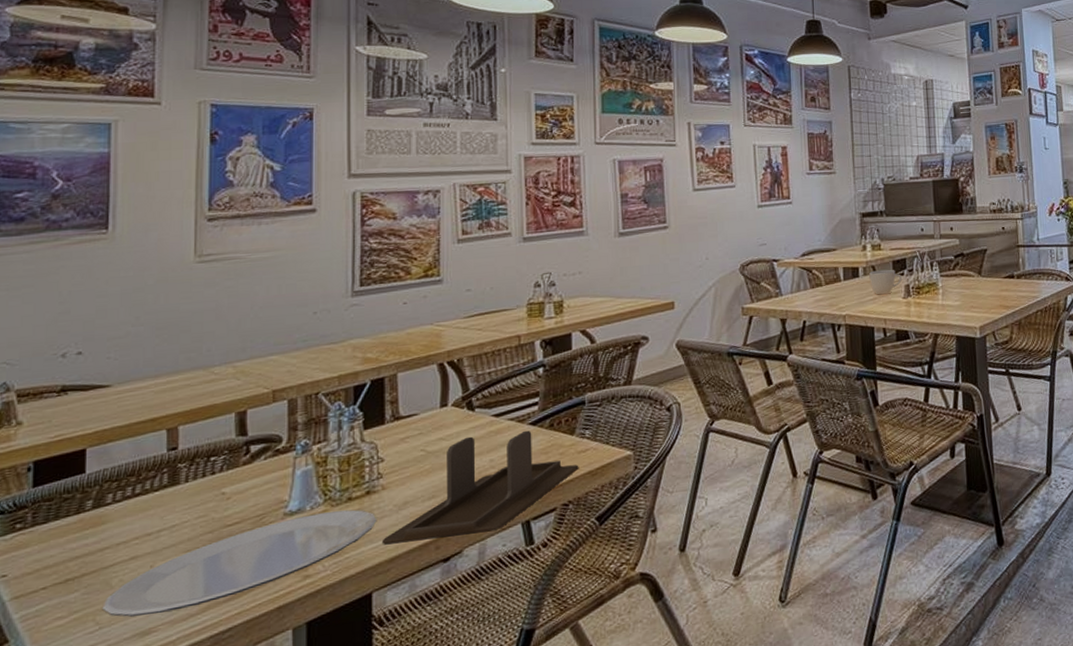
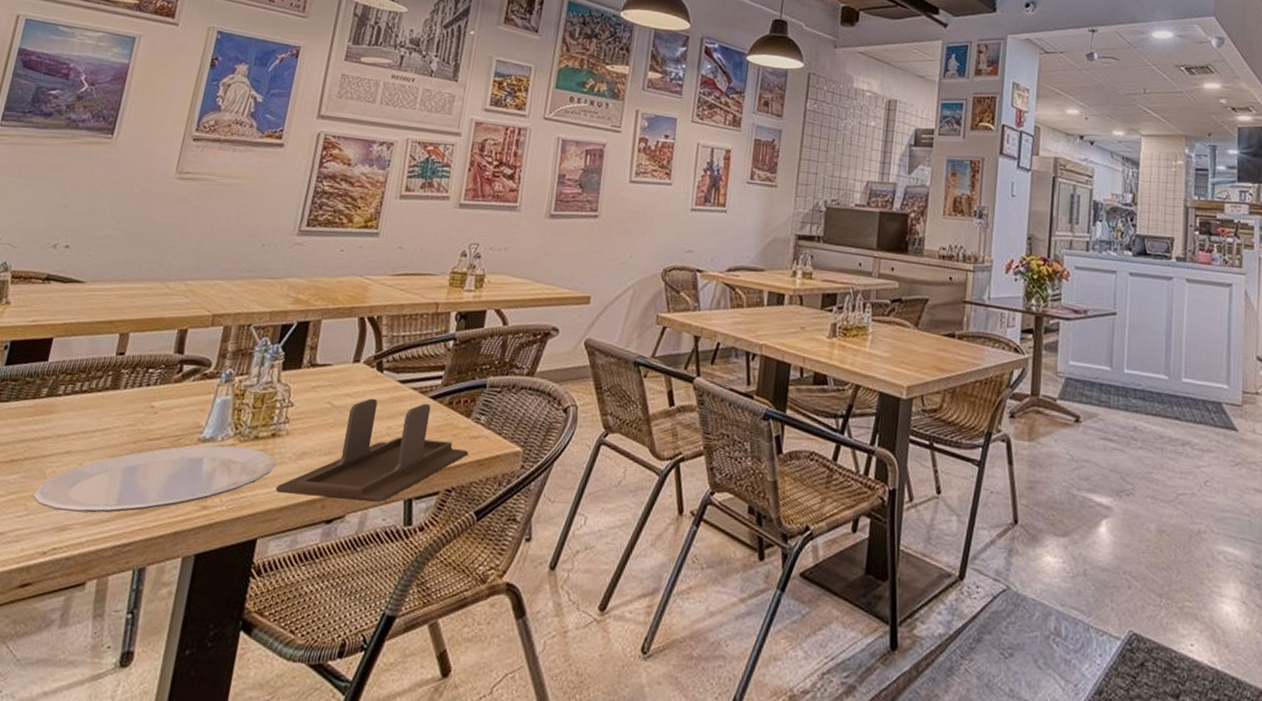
cup: present [869,269,903,295] -> none [794,300,831,330]

